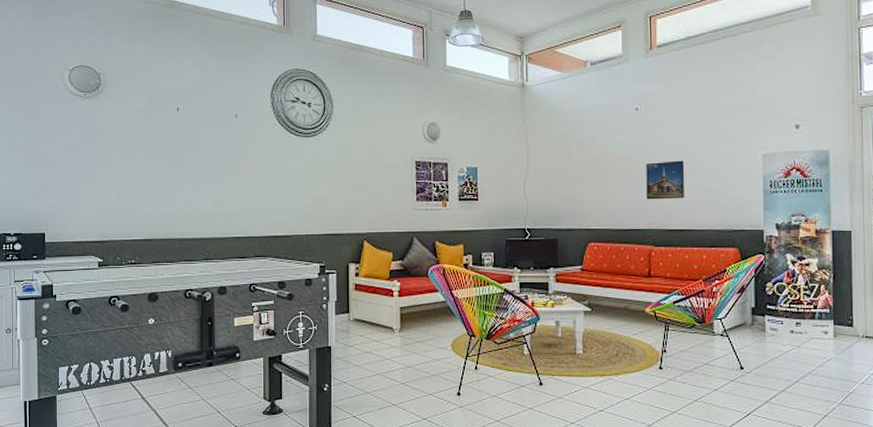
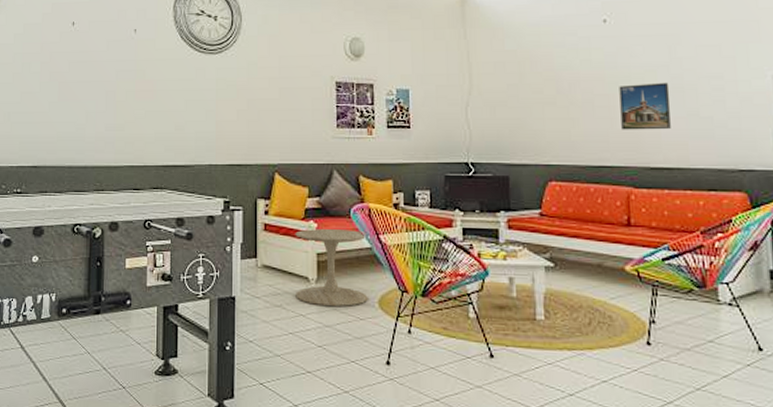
side table: none [381,287,443,351] -> present [295,229,368,307]

